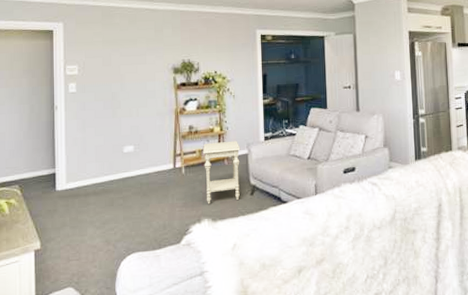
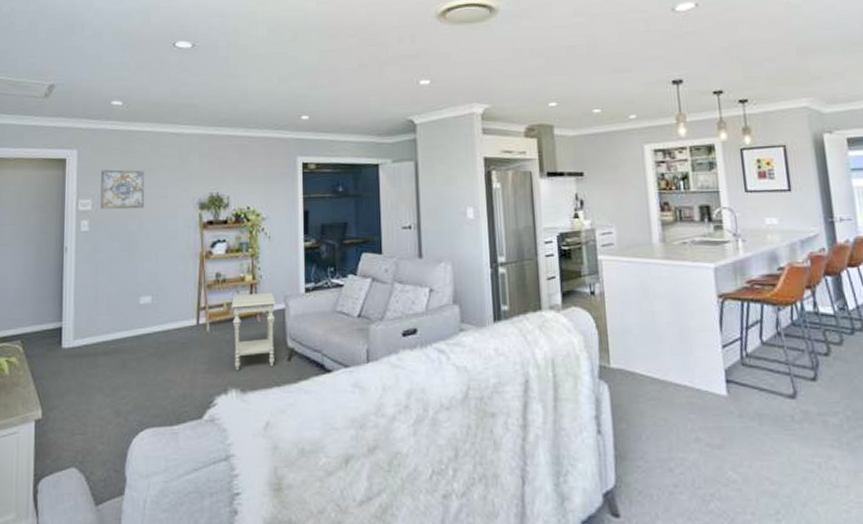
wall art: none [86,40,125,74] -> present [100,169,144,209]

